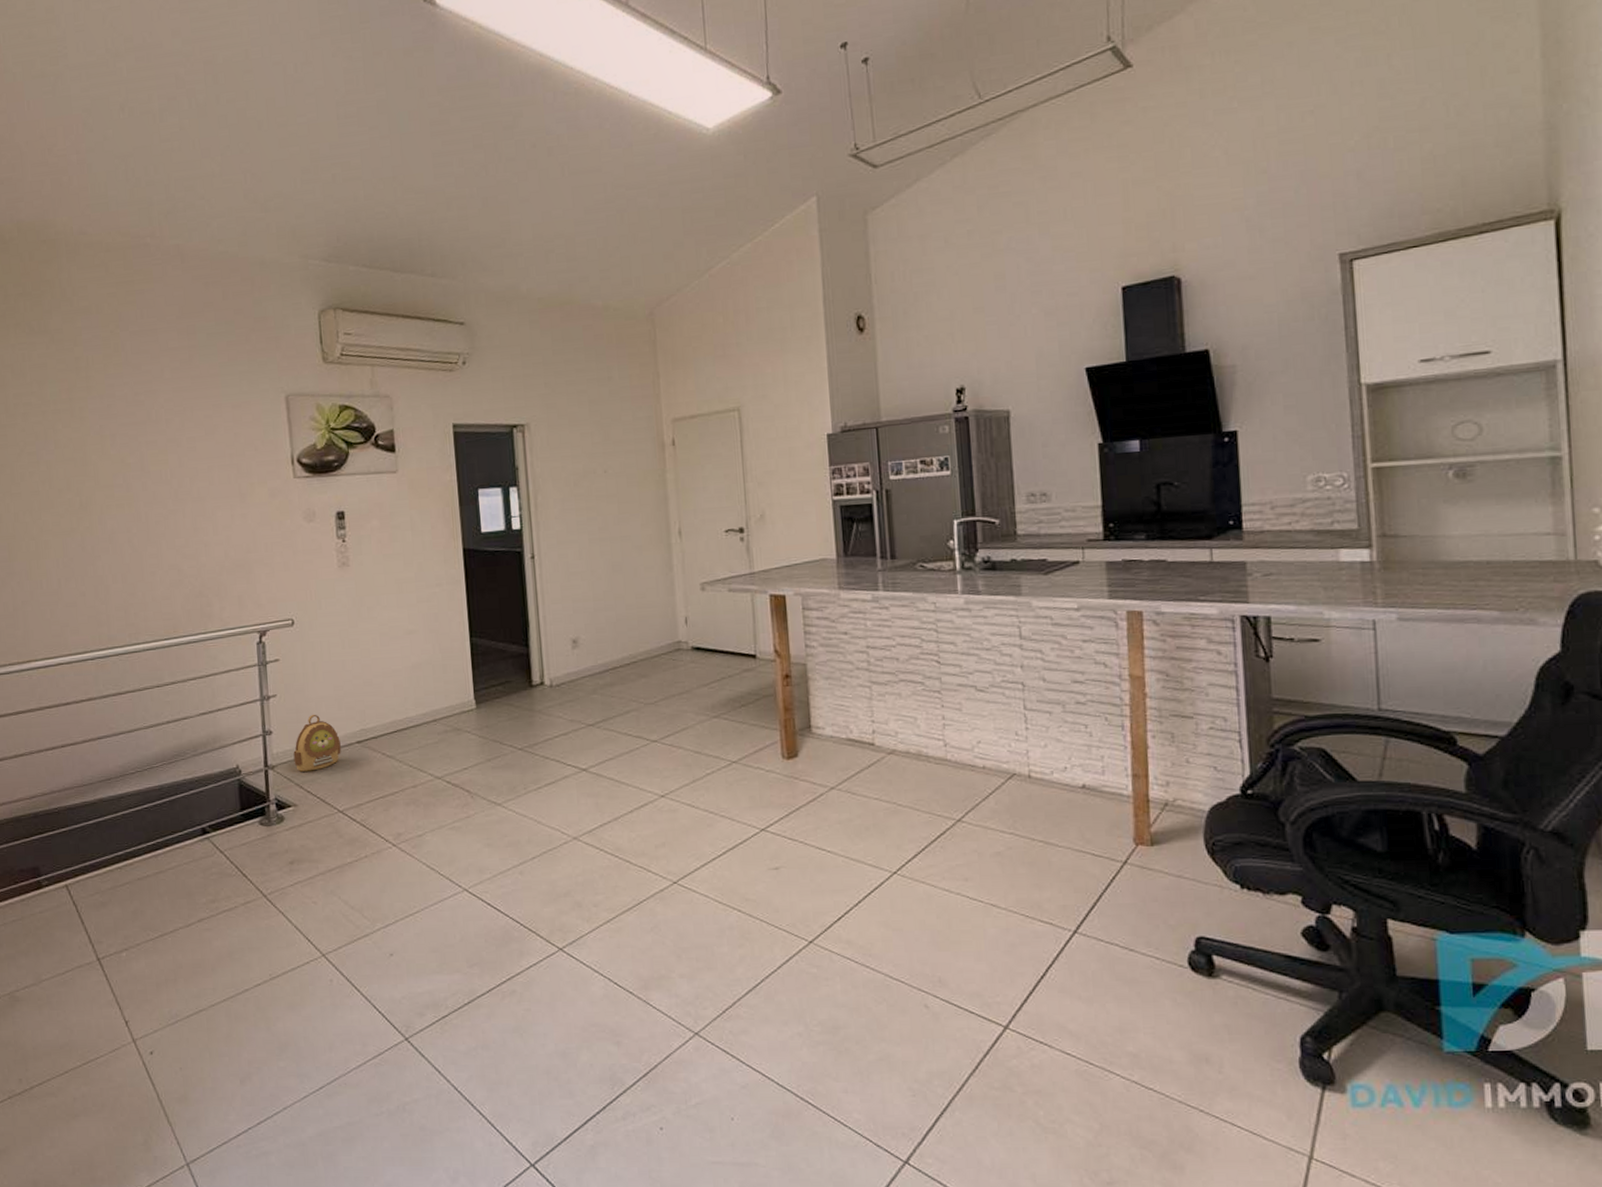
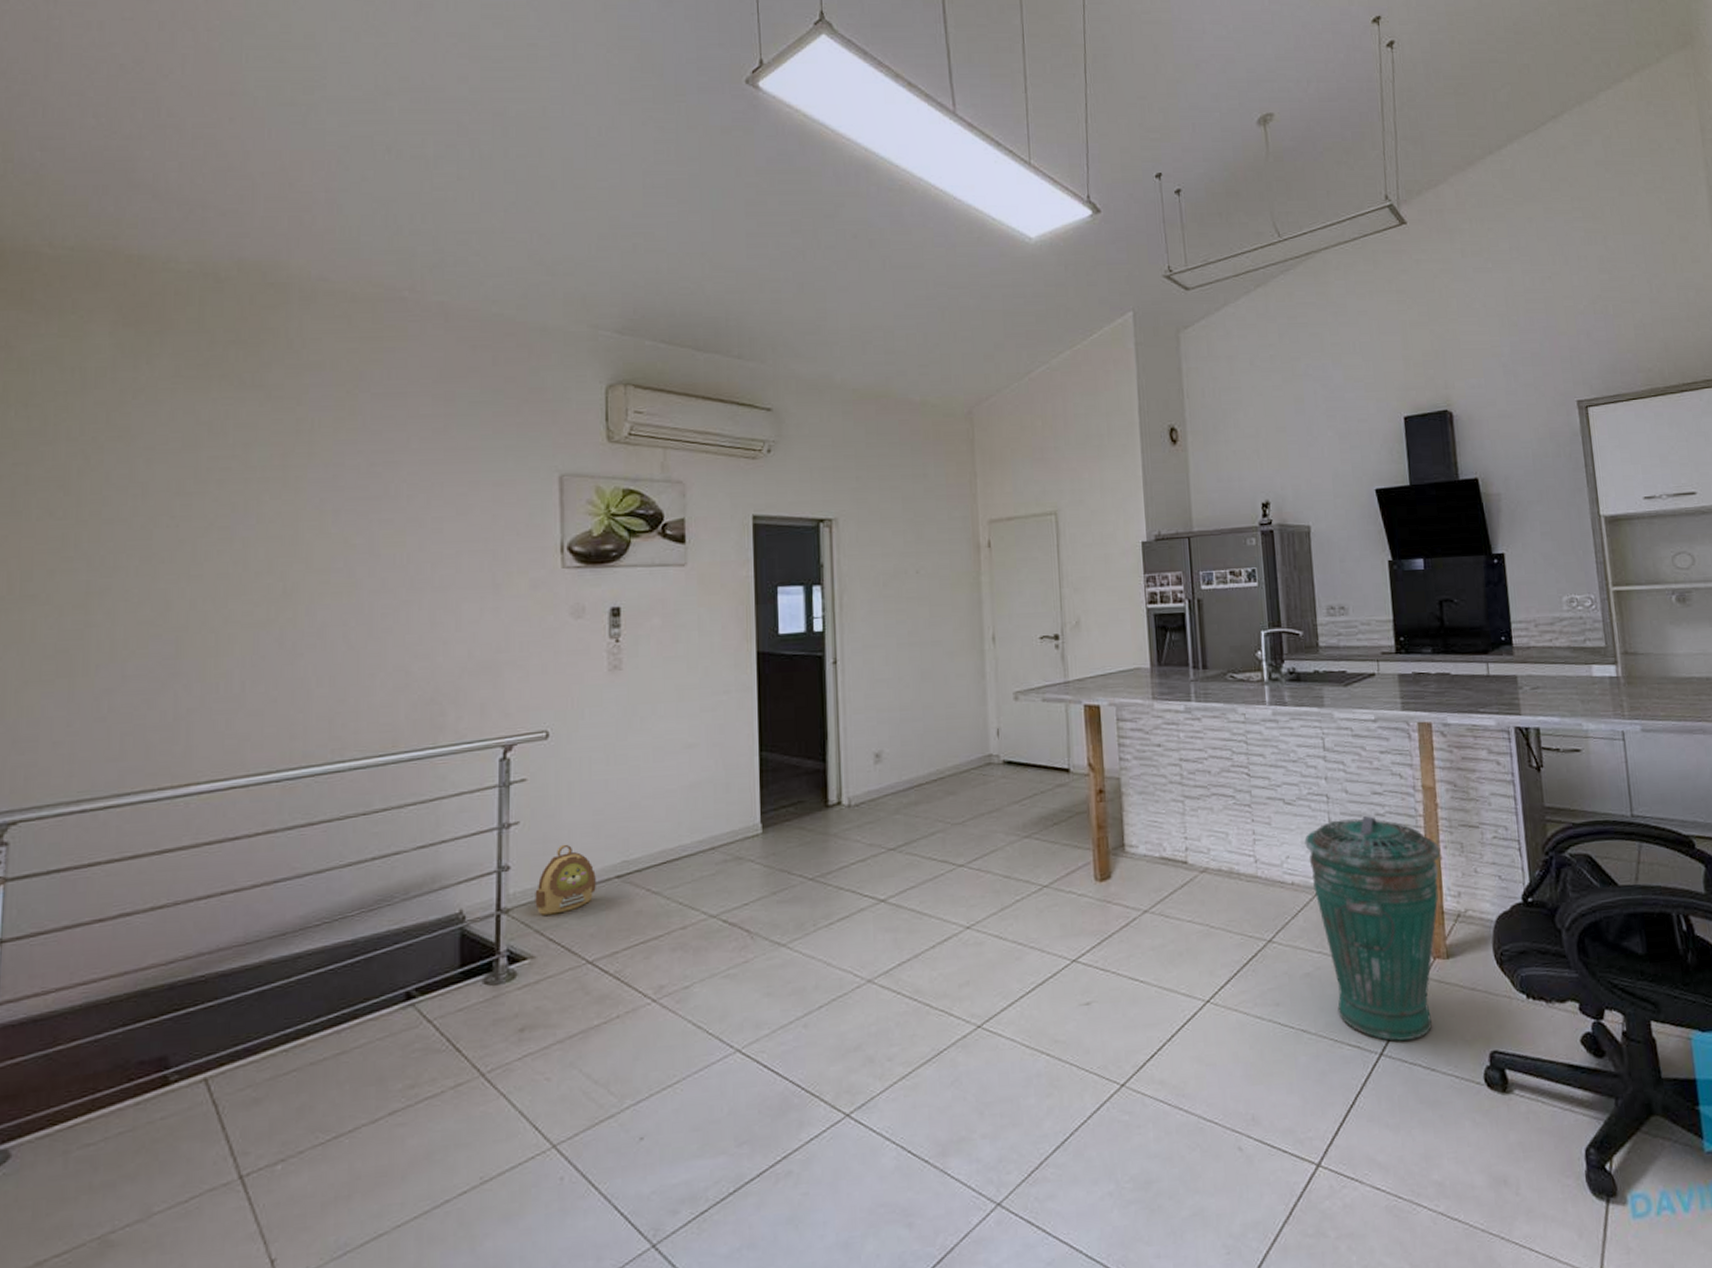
trash can: none [997,703,1148,921] -> present [1304,815,1441,1041]

